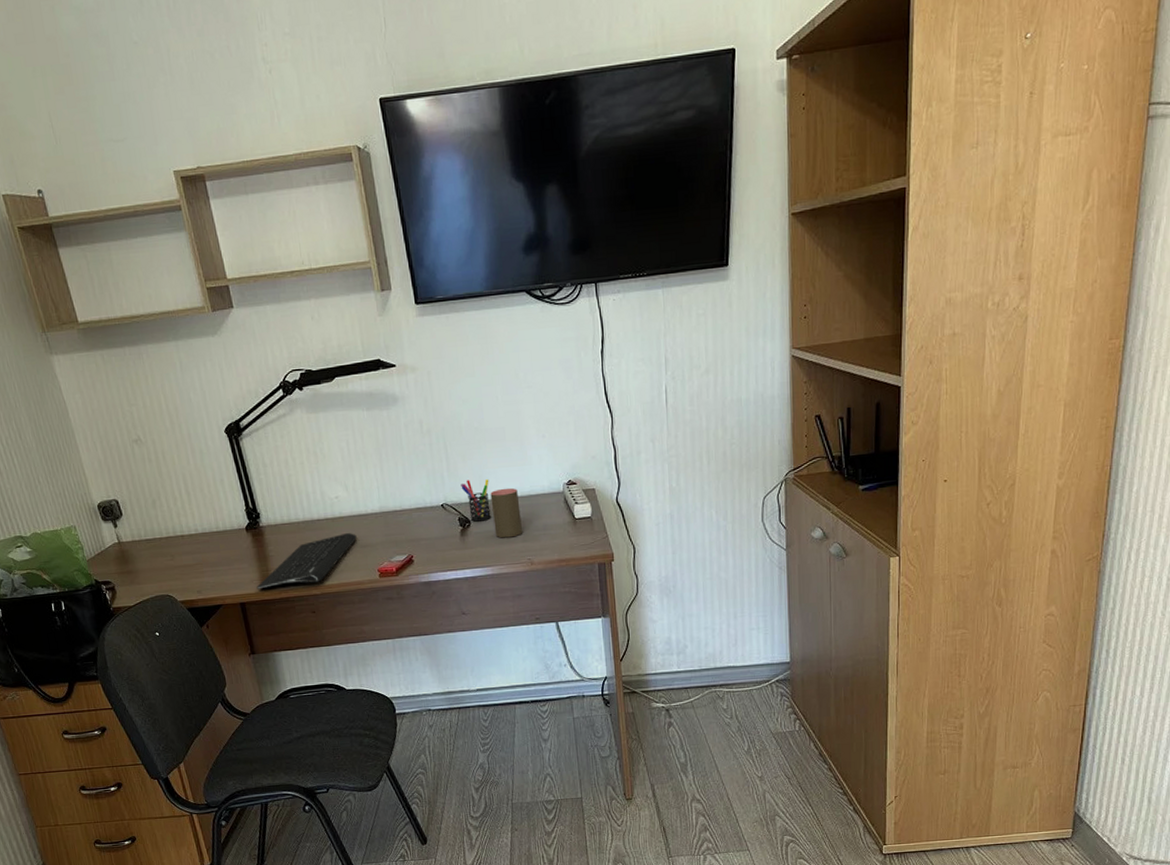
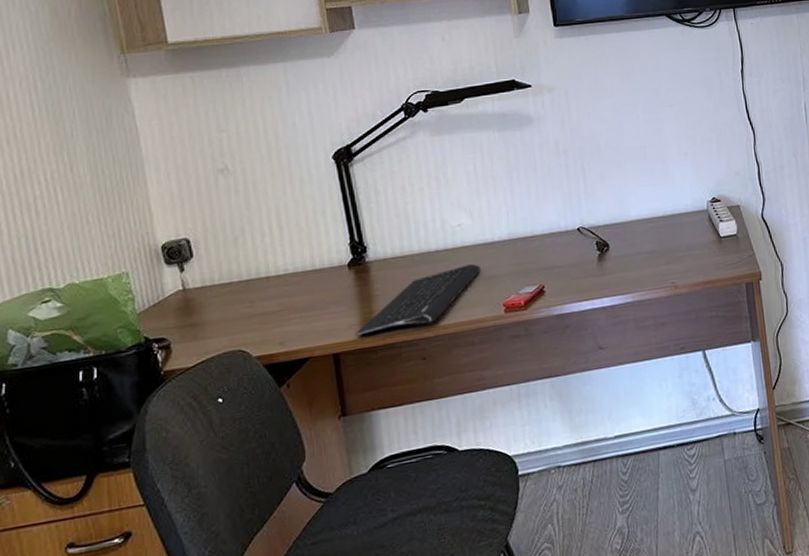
pen holder: present [461,479,491,522] -> none [599,199,631,246]
cup: present [490,487,522,538] -> none [631,207,665,262]

